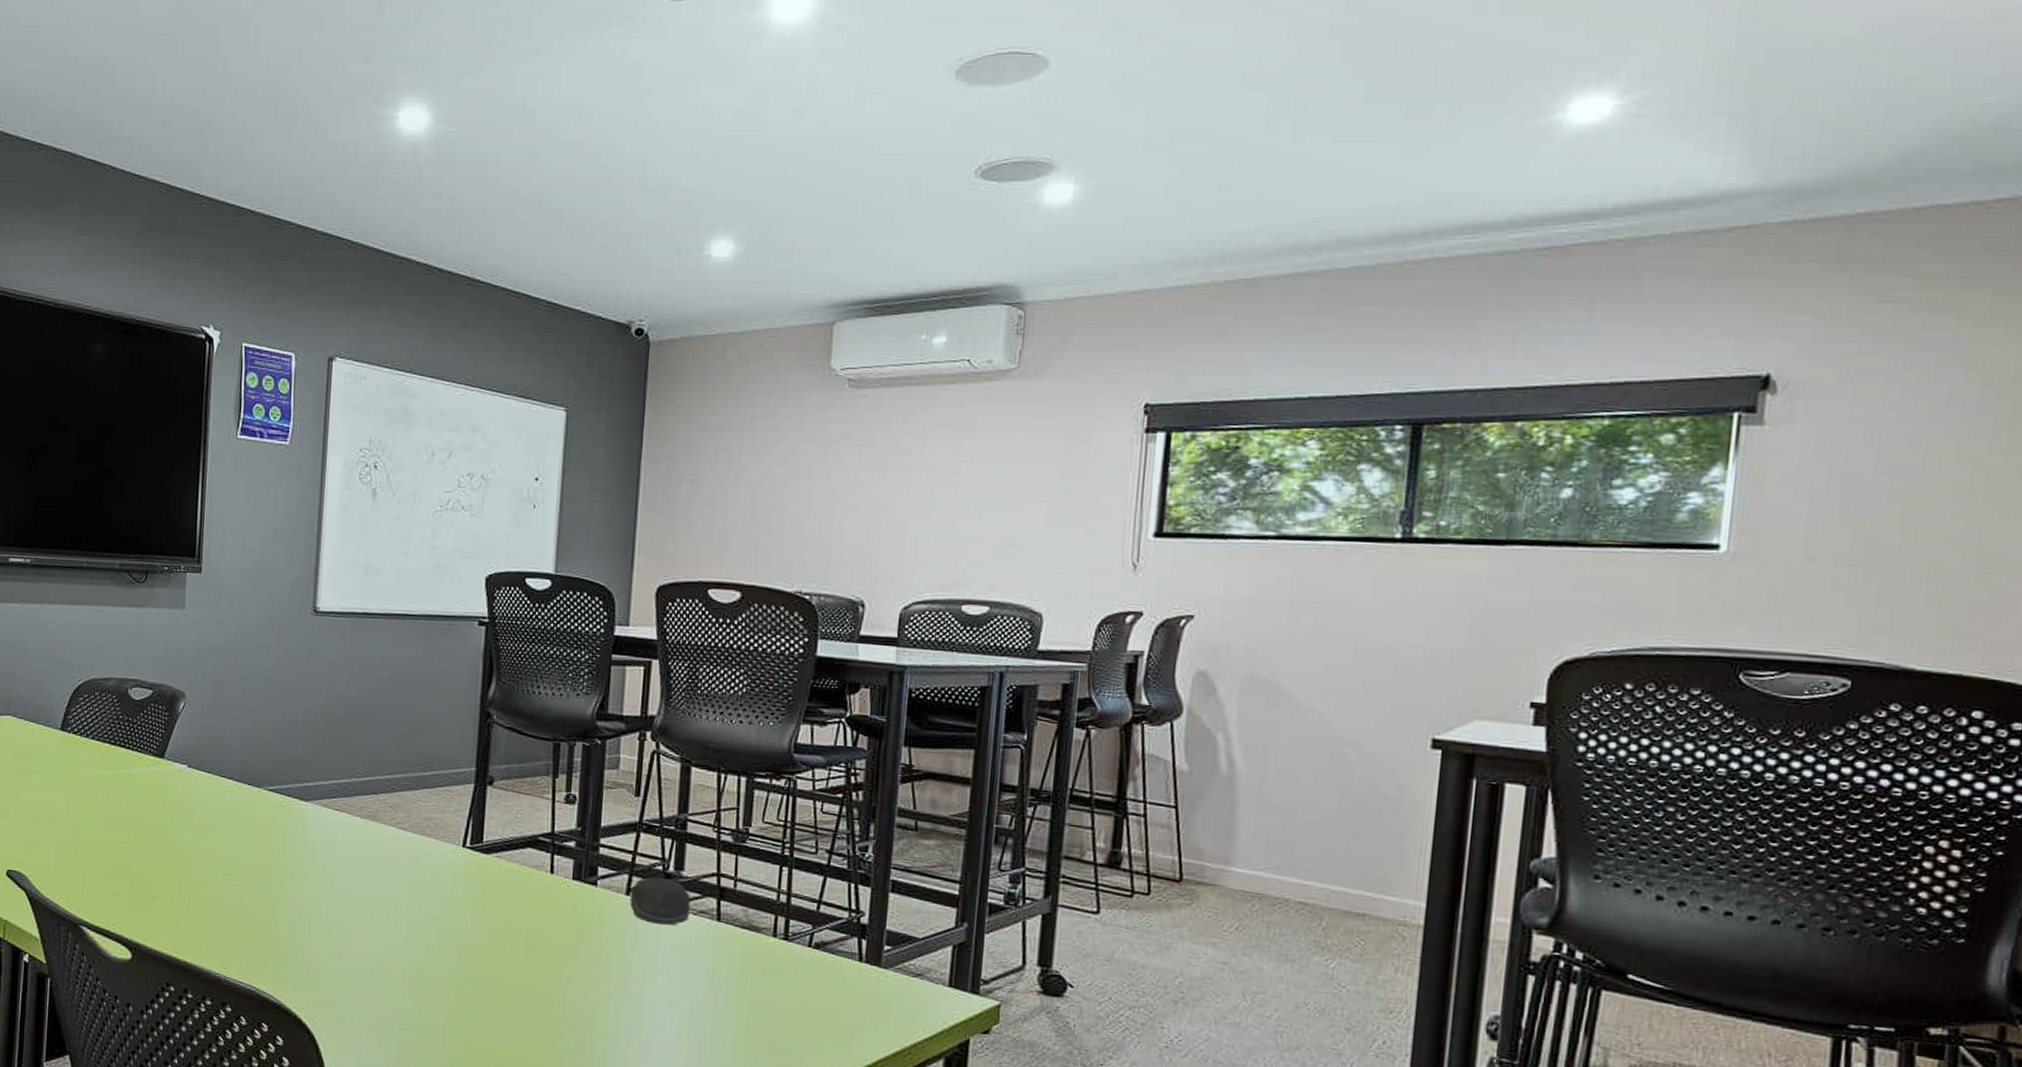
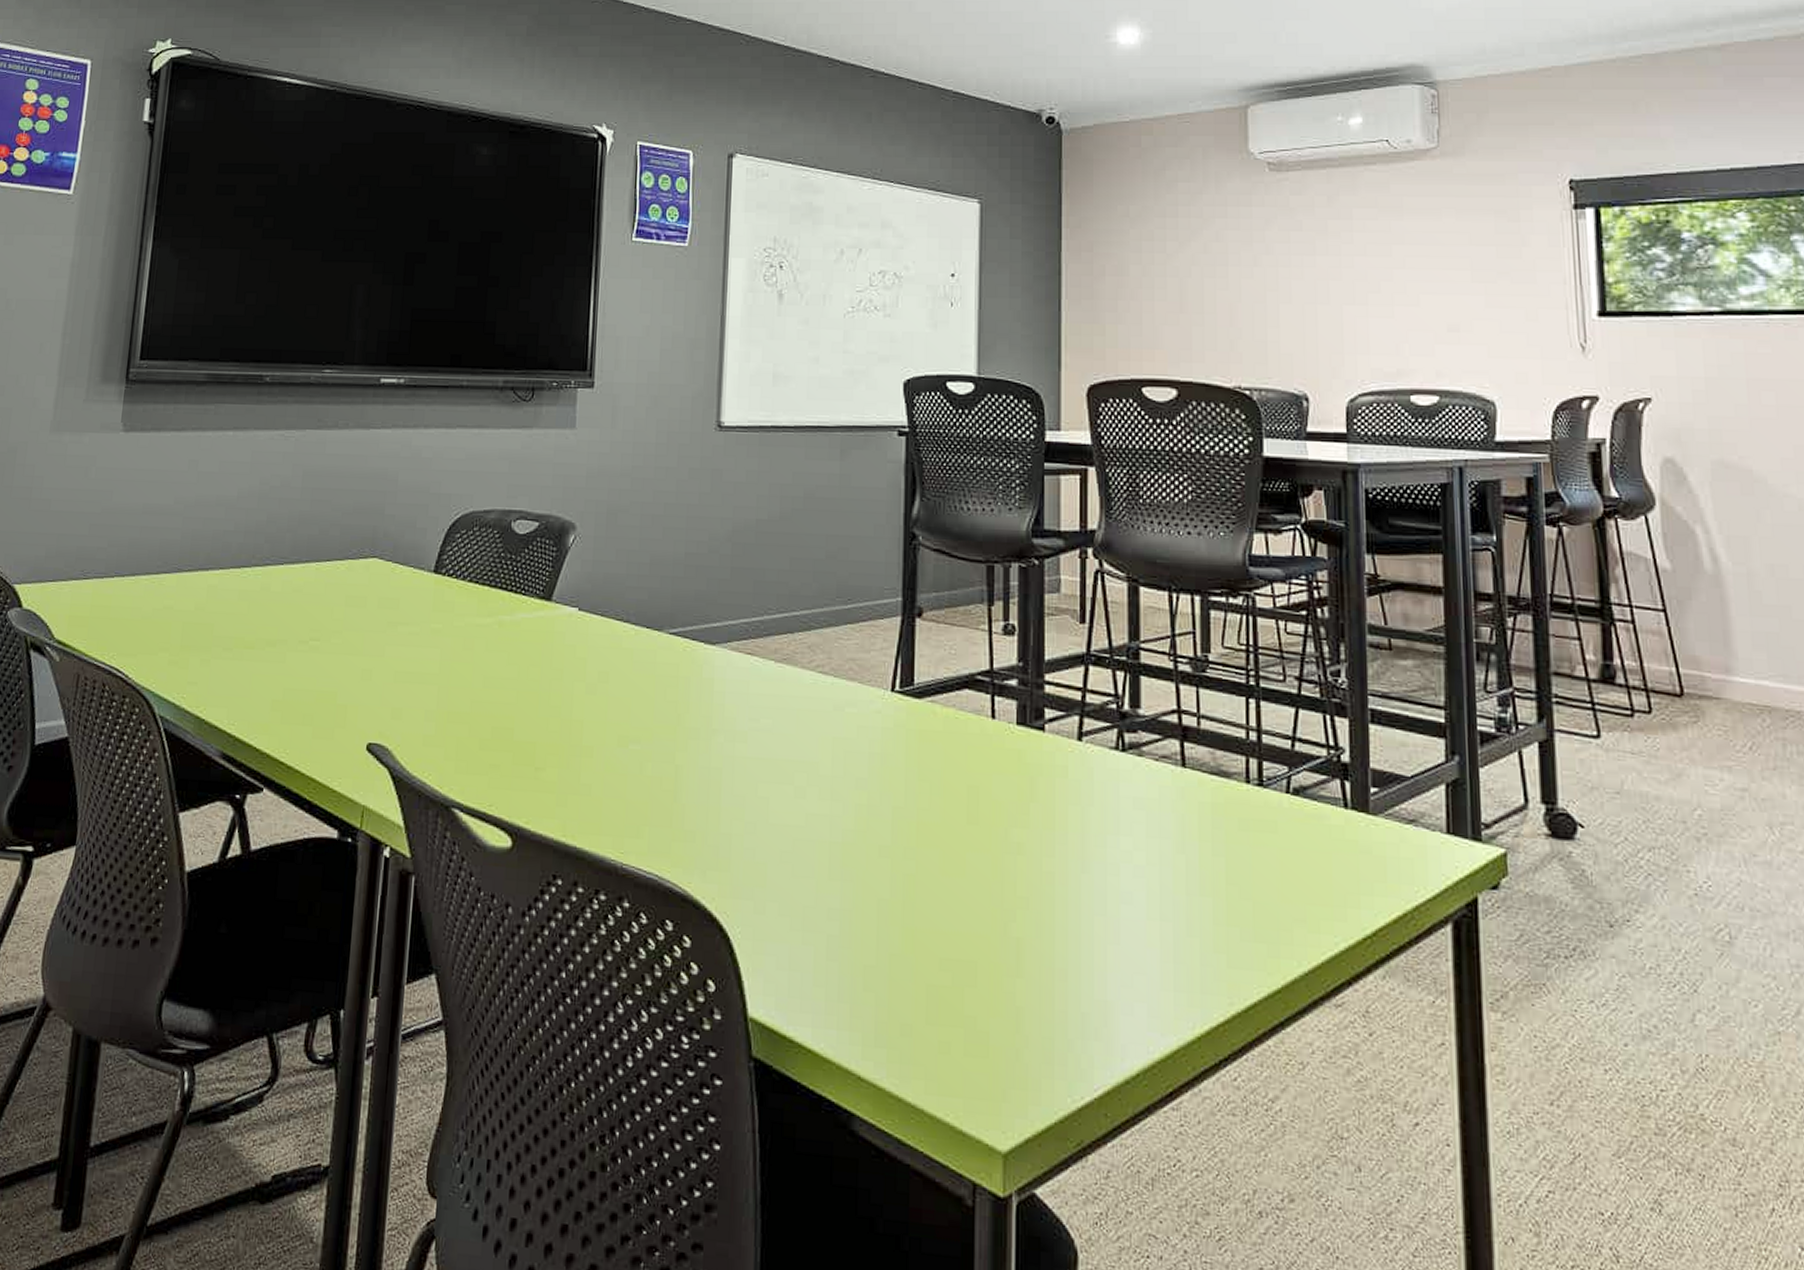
computer mouse: present [630,877,691,925] -> none [1083,717,1150,775]

